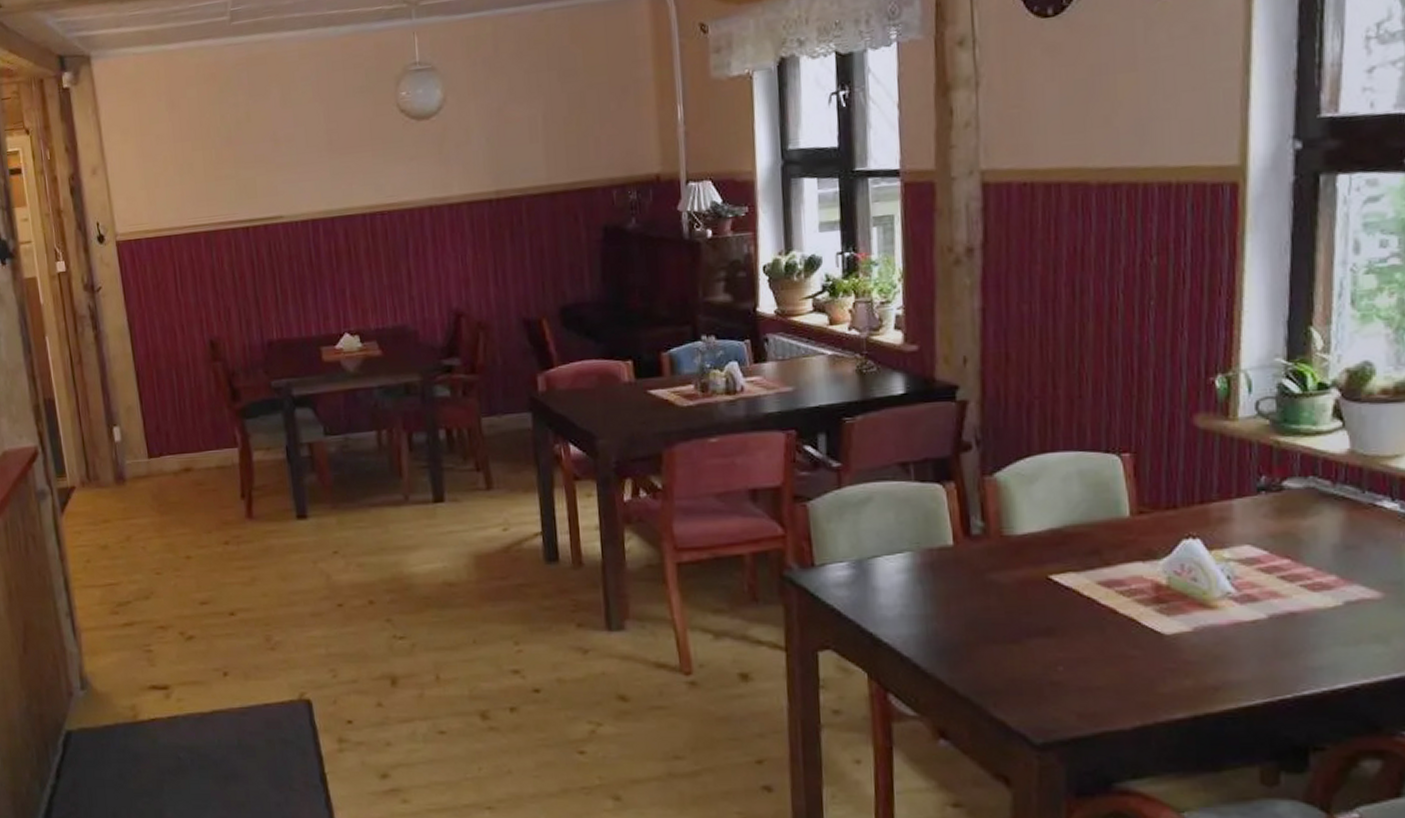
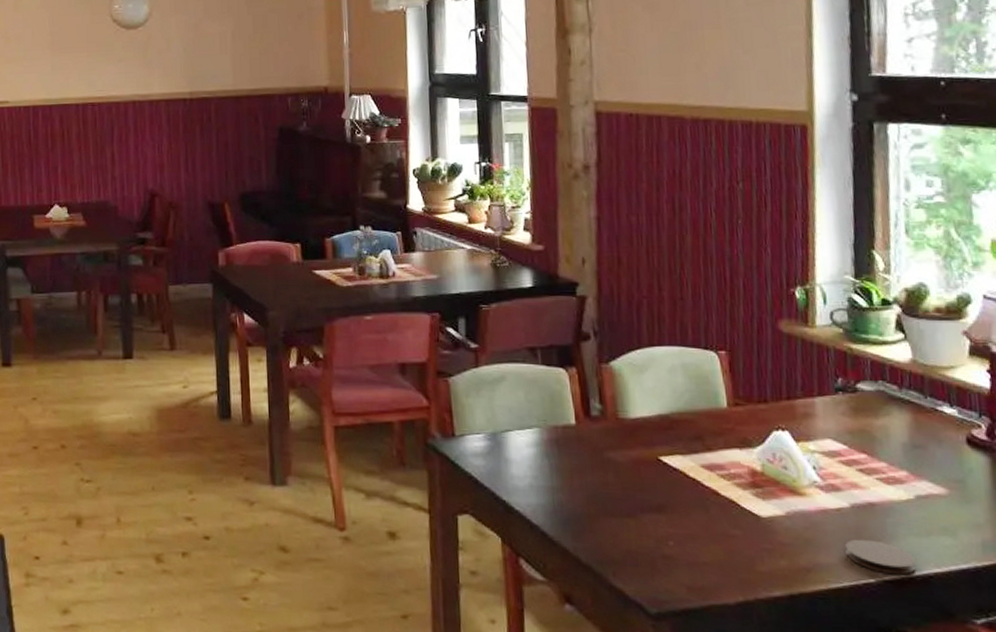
coaster: none [1260,652,1341,689] -> present [845,539,916,575]

